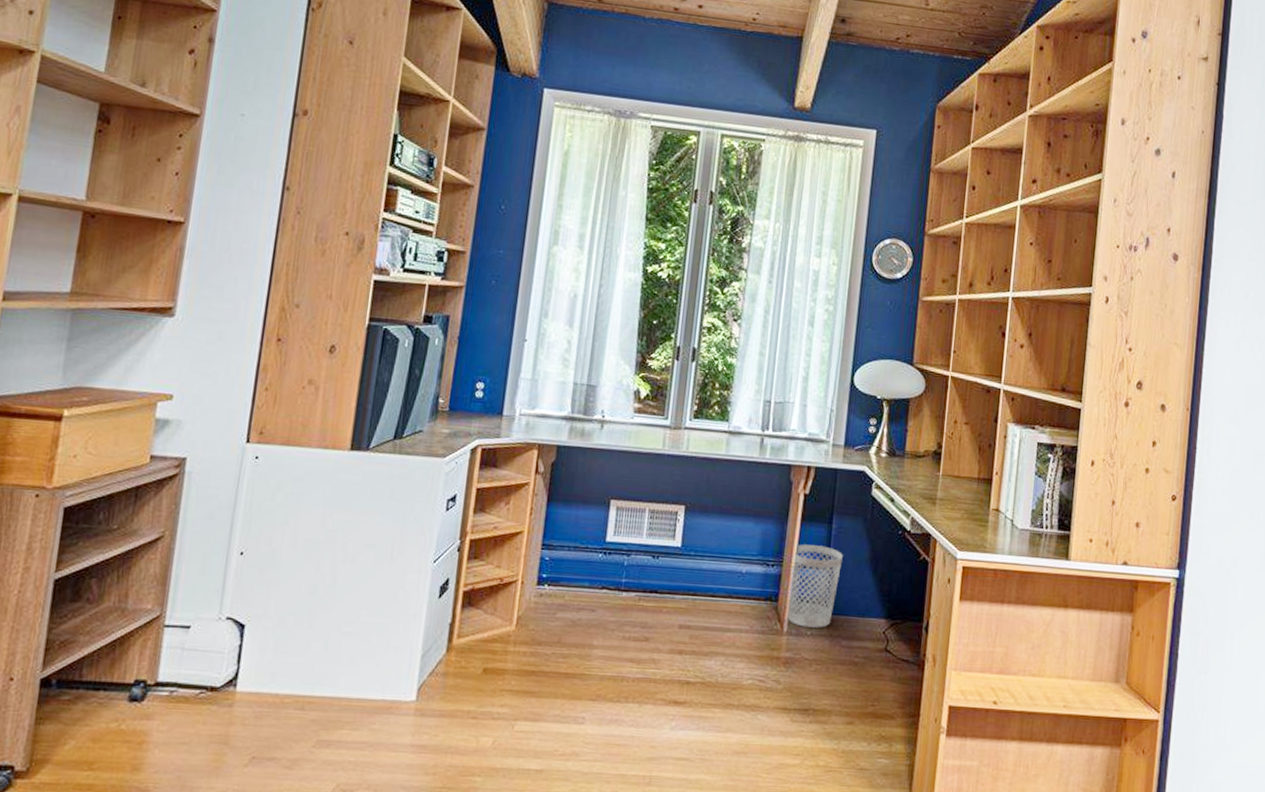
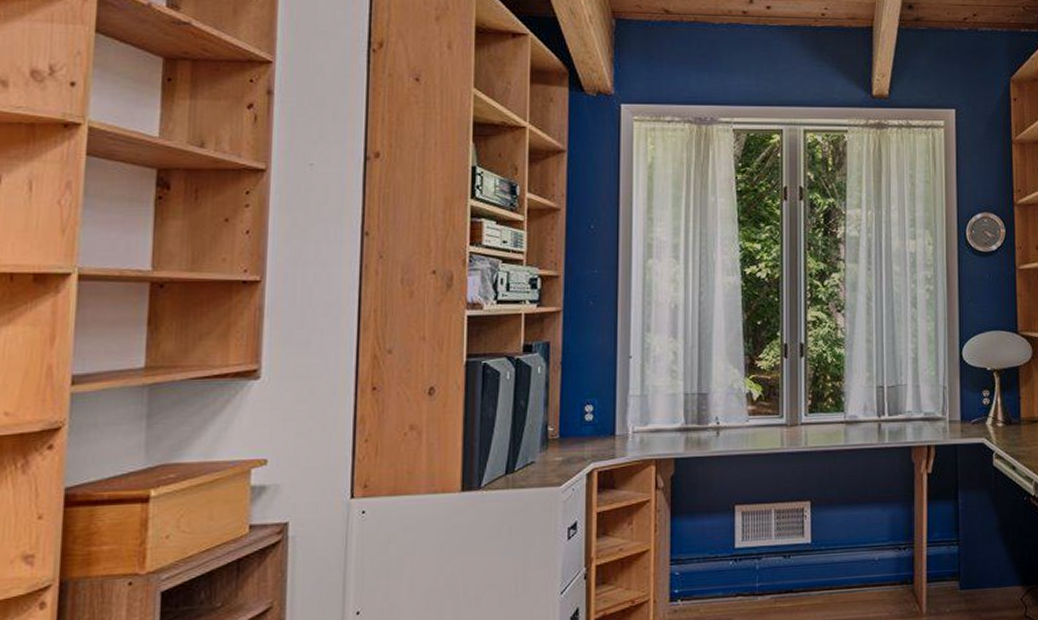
wastebasket: present [786,544,843,628] -> none [923,522,972,606]

